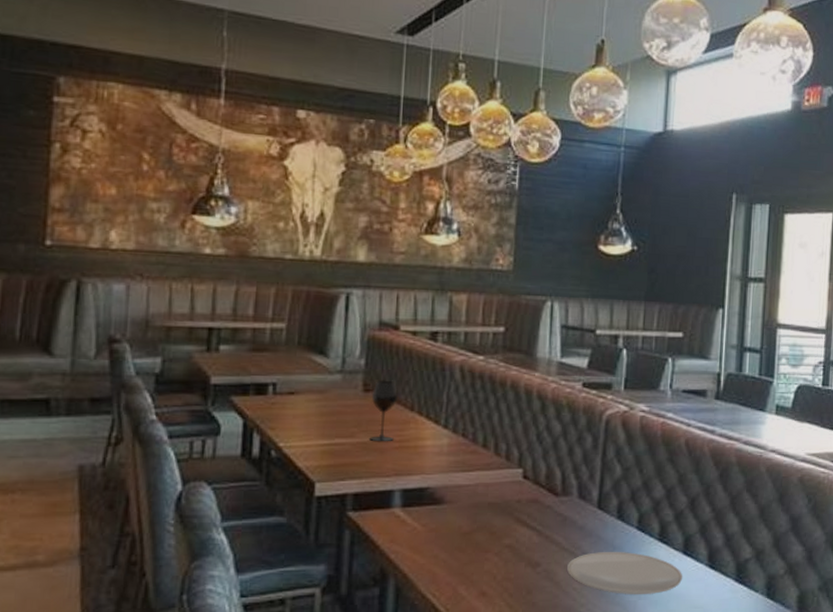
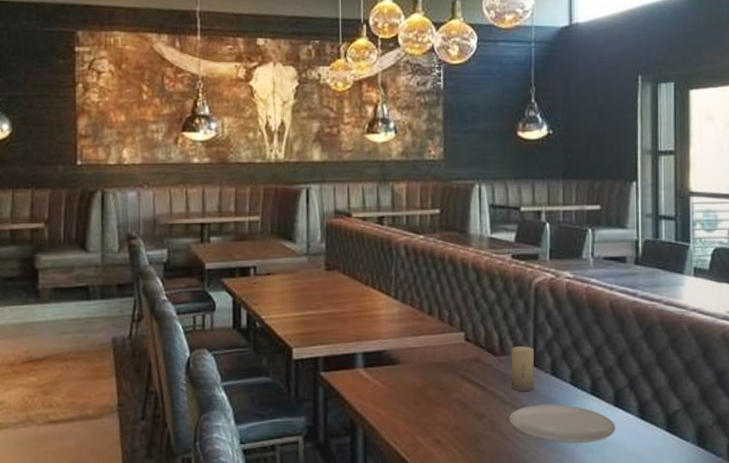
wineglass: present [370,380,399,442] -> none [332,260,355,313]
candle: none [572,486,600,538] -> present [511,346,534,392]

